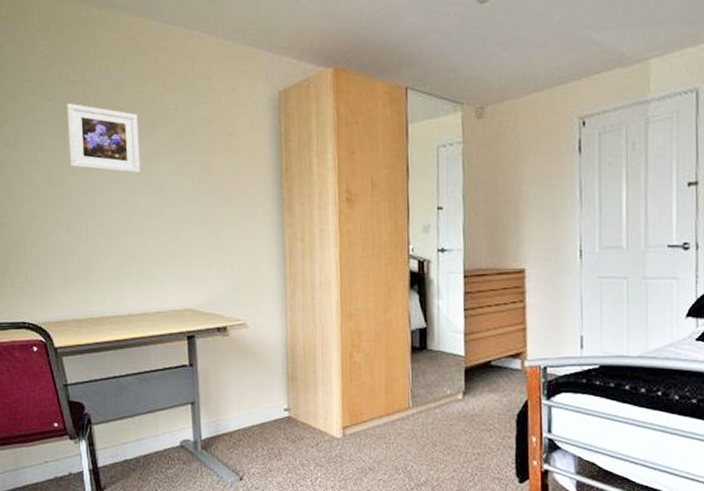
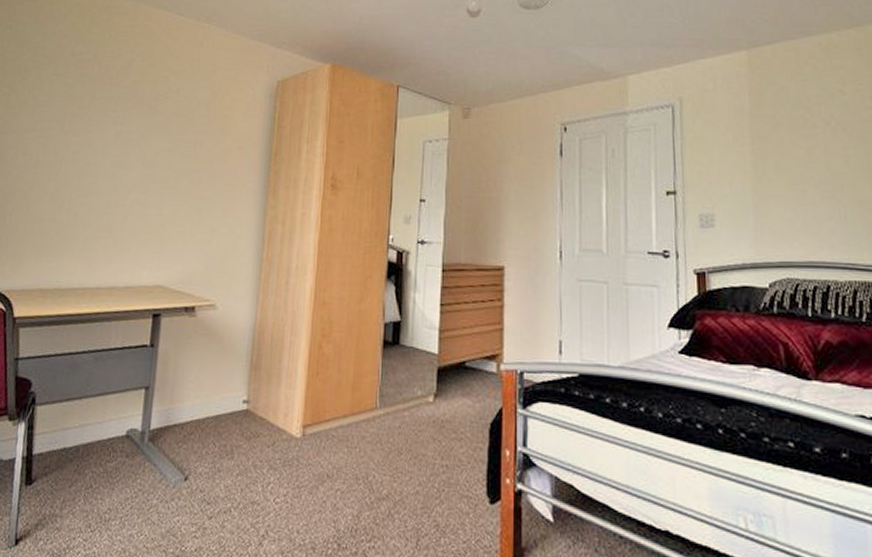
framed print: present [66,103,141,174] -> none [66,79,140,148]

